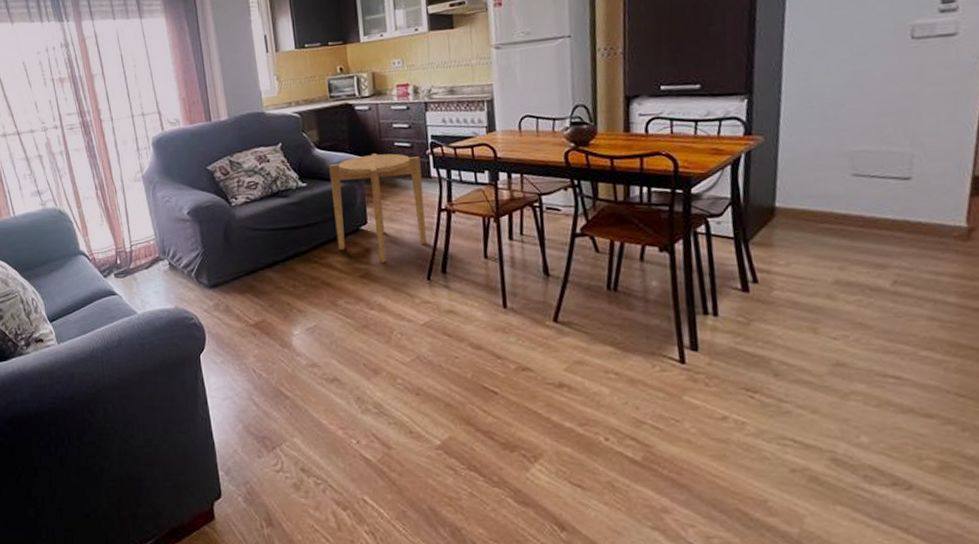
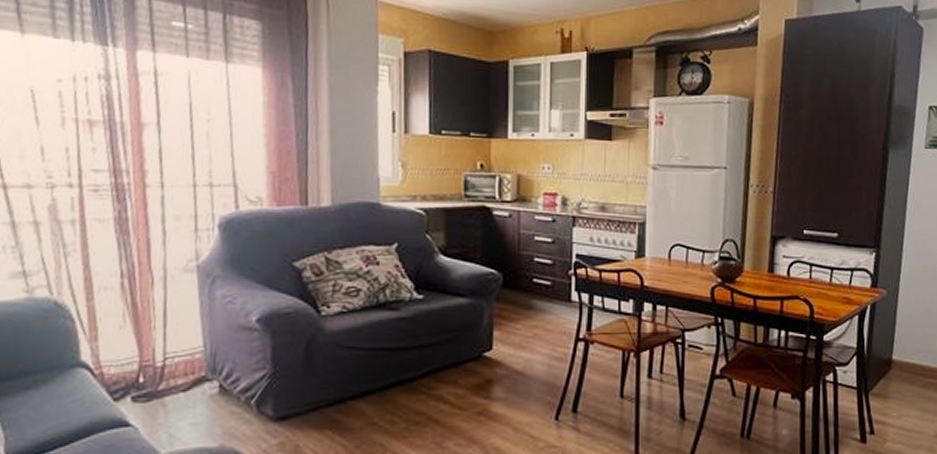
side table: present [329,153,427,263] -> none [453,268,561,398]

